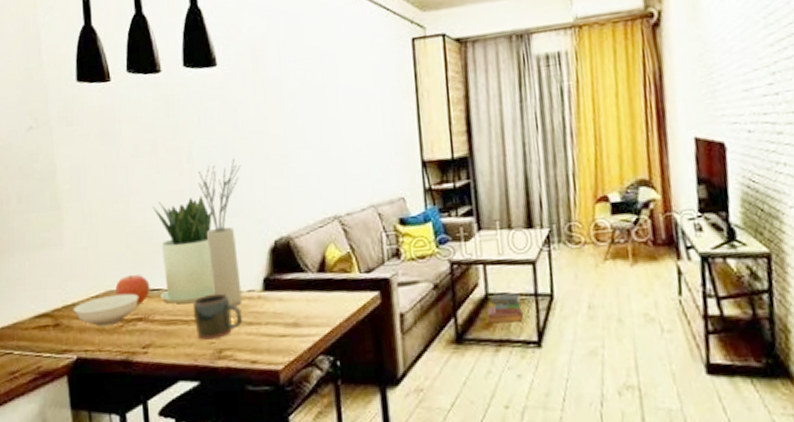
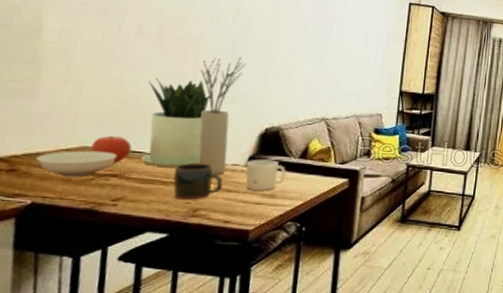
mug: none [262,278,307,321] -> present [245,159,286,192]
books: present [487,292,523,324] -> none [427,191,453,212]

